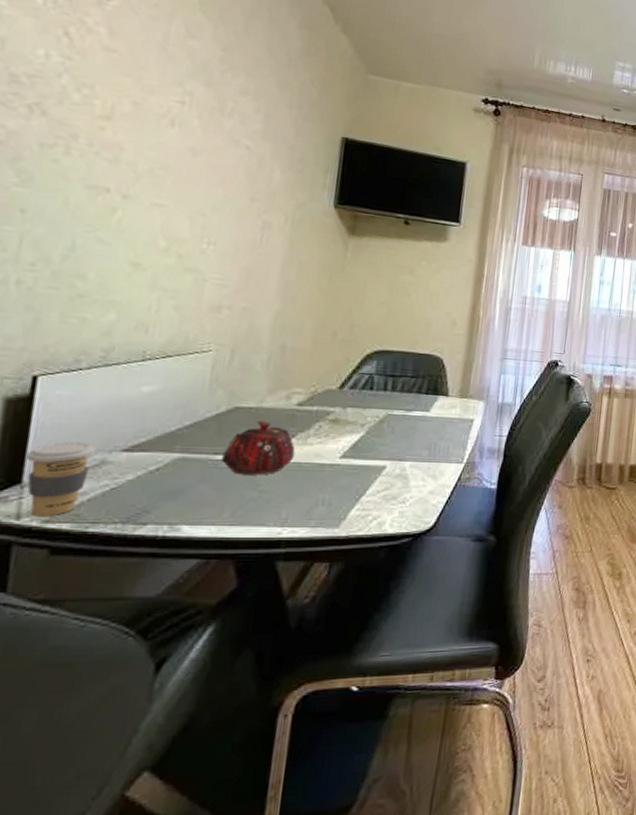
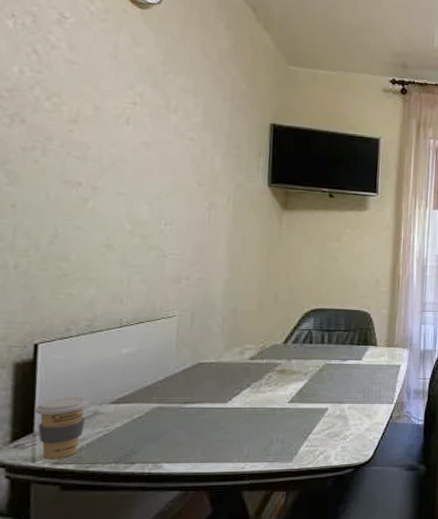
teapot: present [221,419,295,475] -> none [191,373,251,420]

